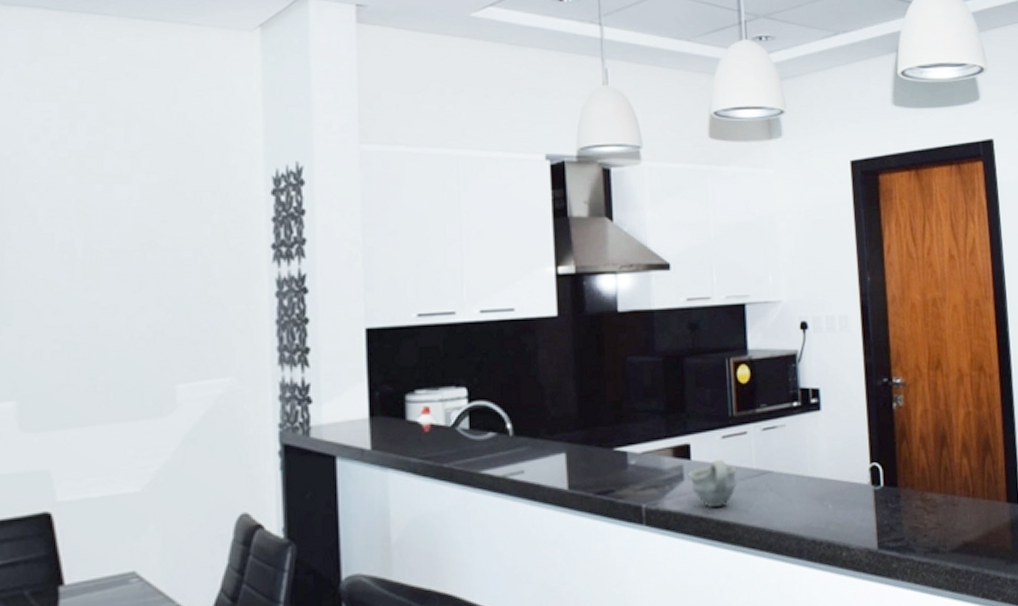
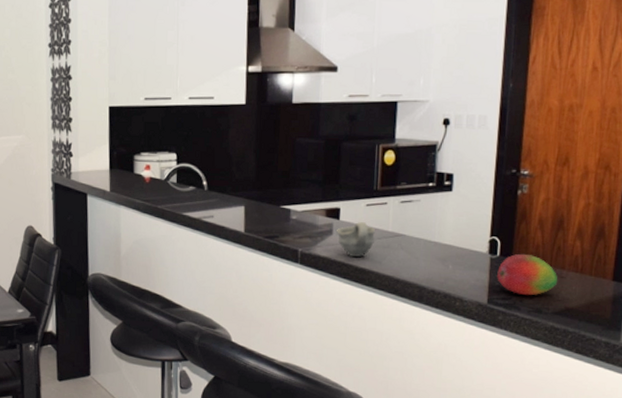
fruit: none [884,480,951,533] -> present [497,253,558,296]

